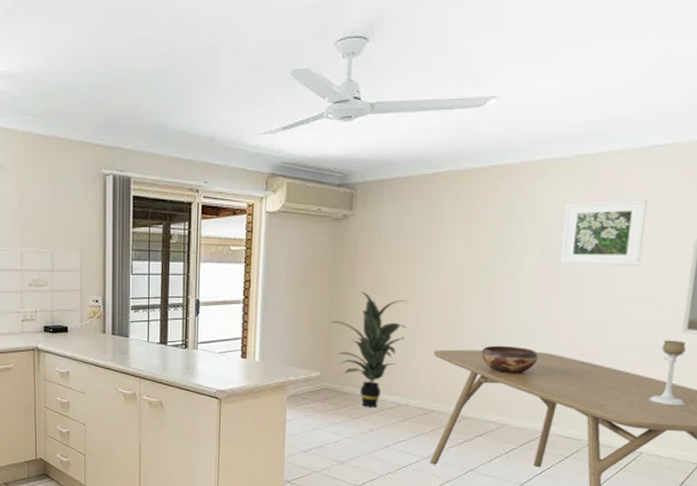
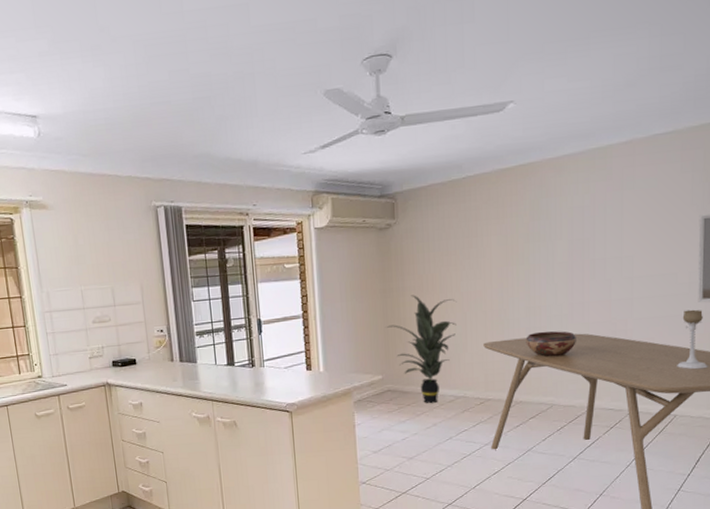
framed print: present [559,200,648,265] -> none [586,185,657,251]

